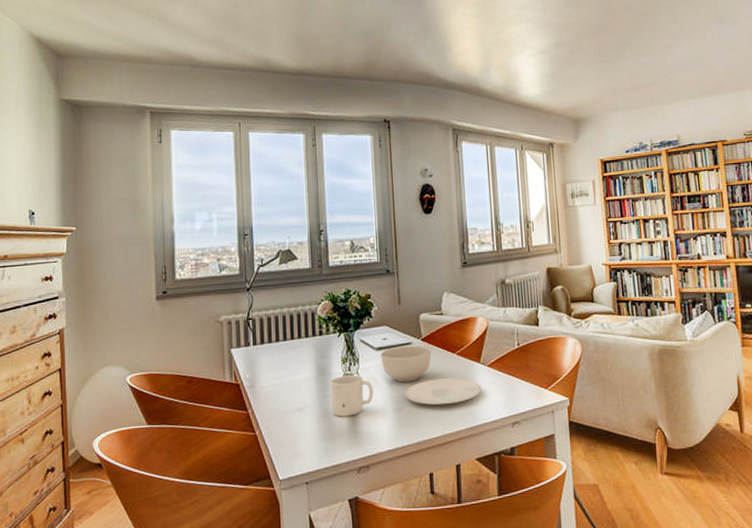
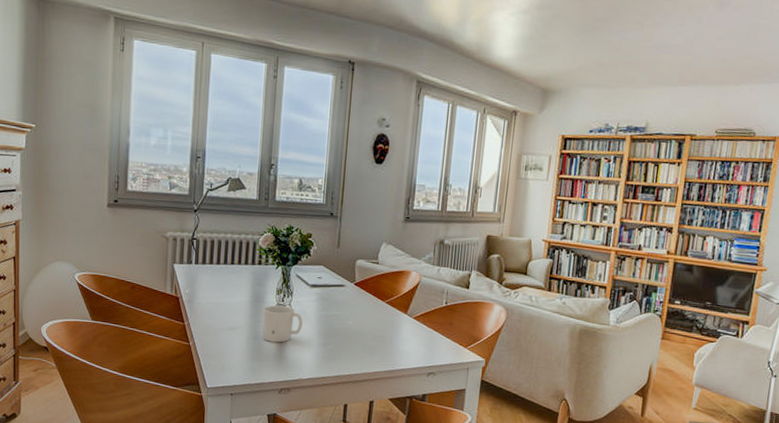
bowl: present [380,345,432,383] -> none [313,286,363,321]
plate: present [404,378,481,405] -> none [331,321,404,347]

